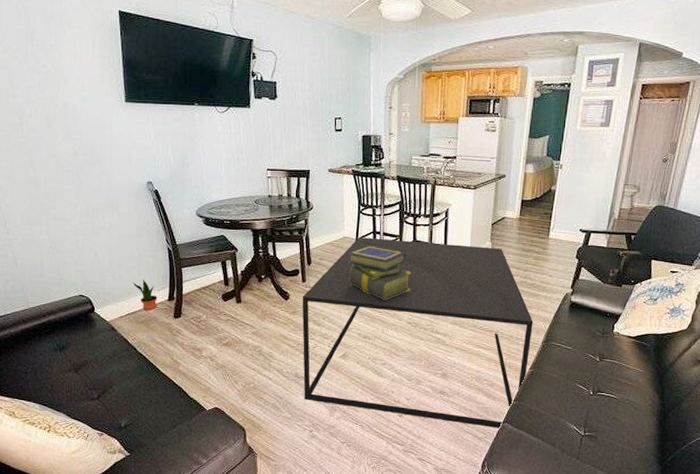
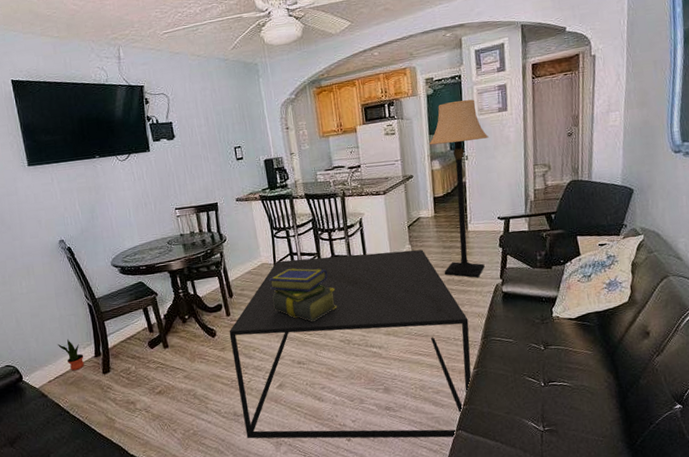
lamp: none [518,109,586,284] -> present [428,99,489,278]

